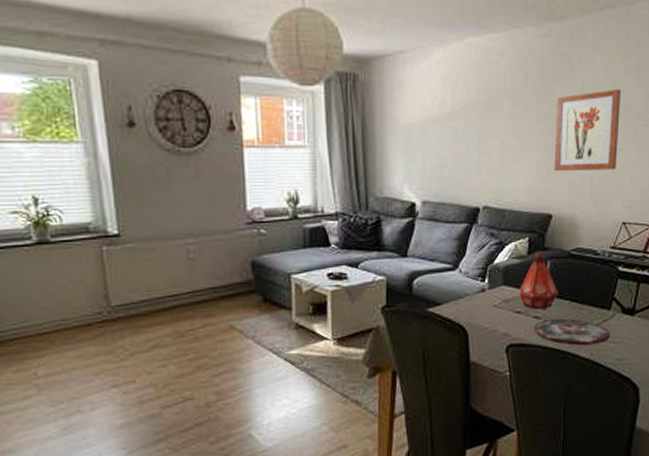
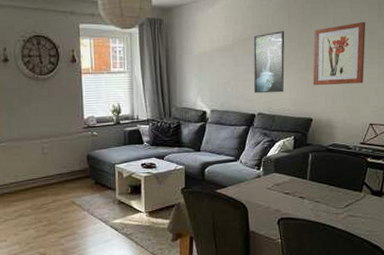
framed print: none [478,97,520,180] -> present [253,31,285,94]
bottle: present [518,250,558,310] -> none [287,146,319,191]
plate: present [533,318,611,346] -> none [299,198,363,220]

